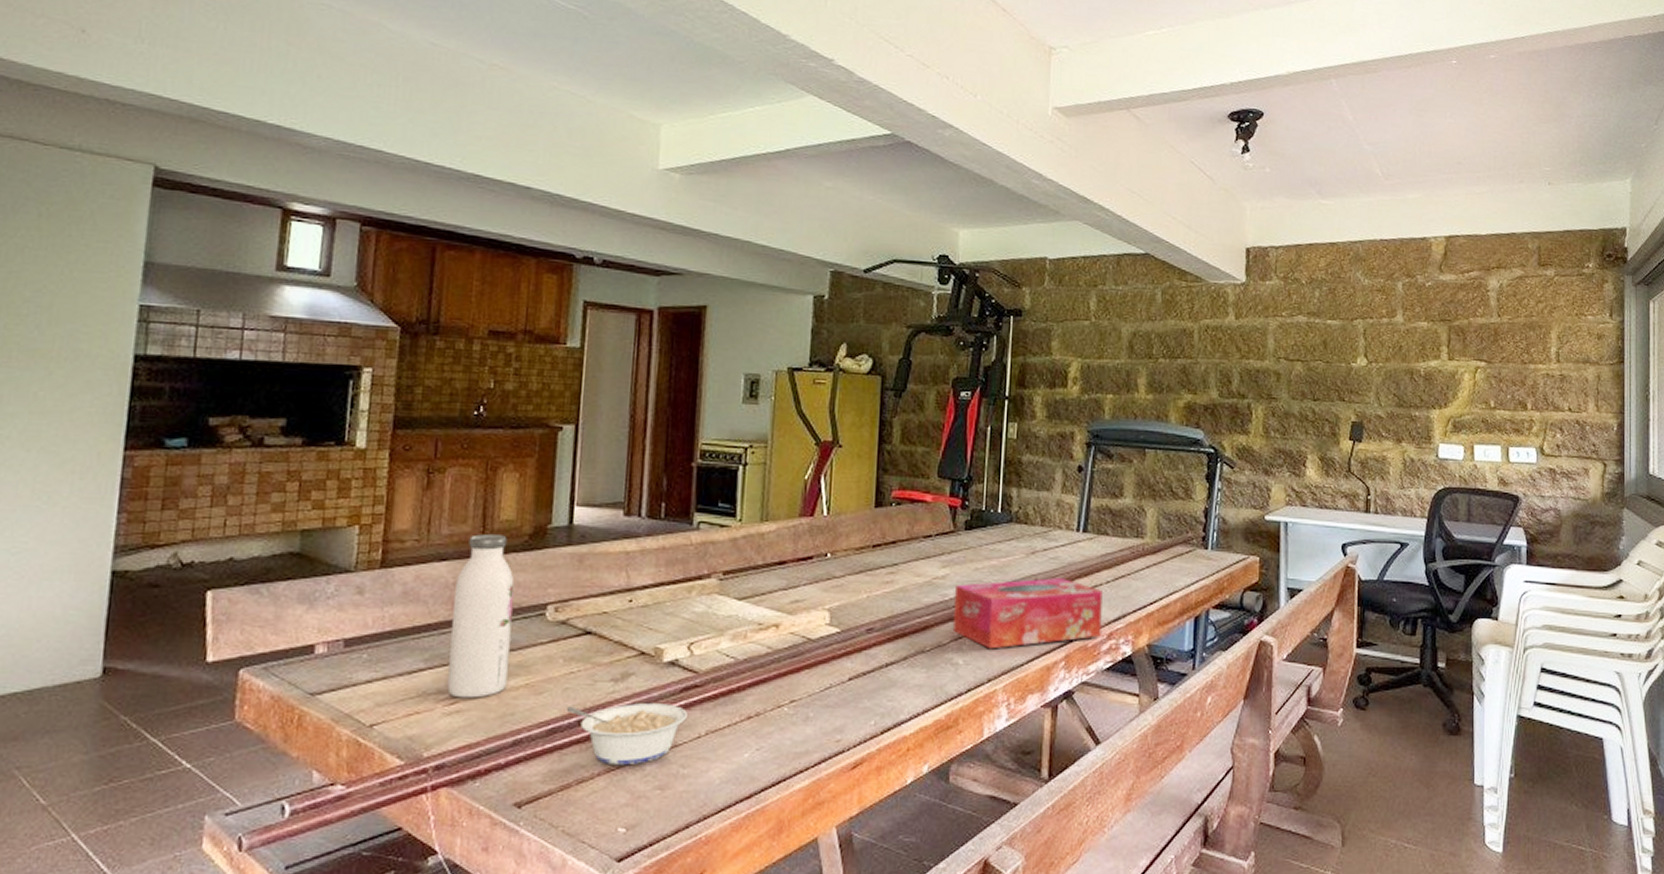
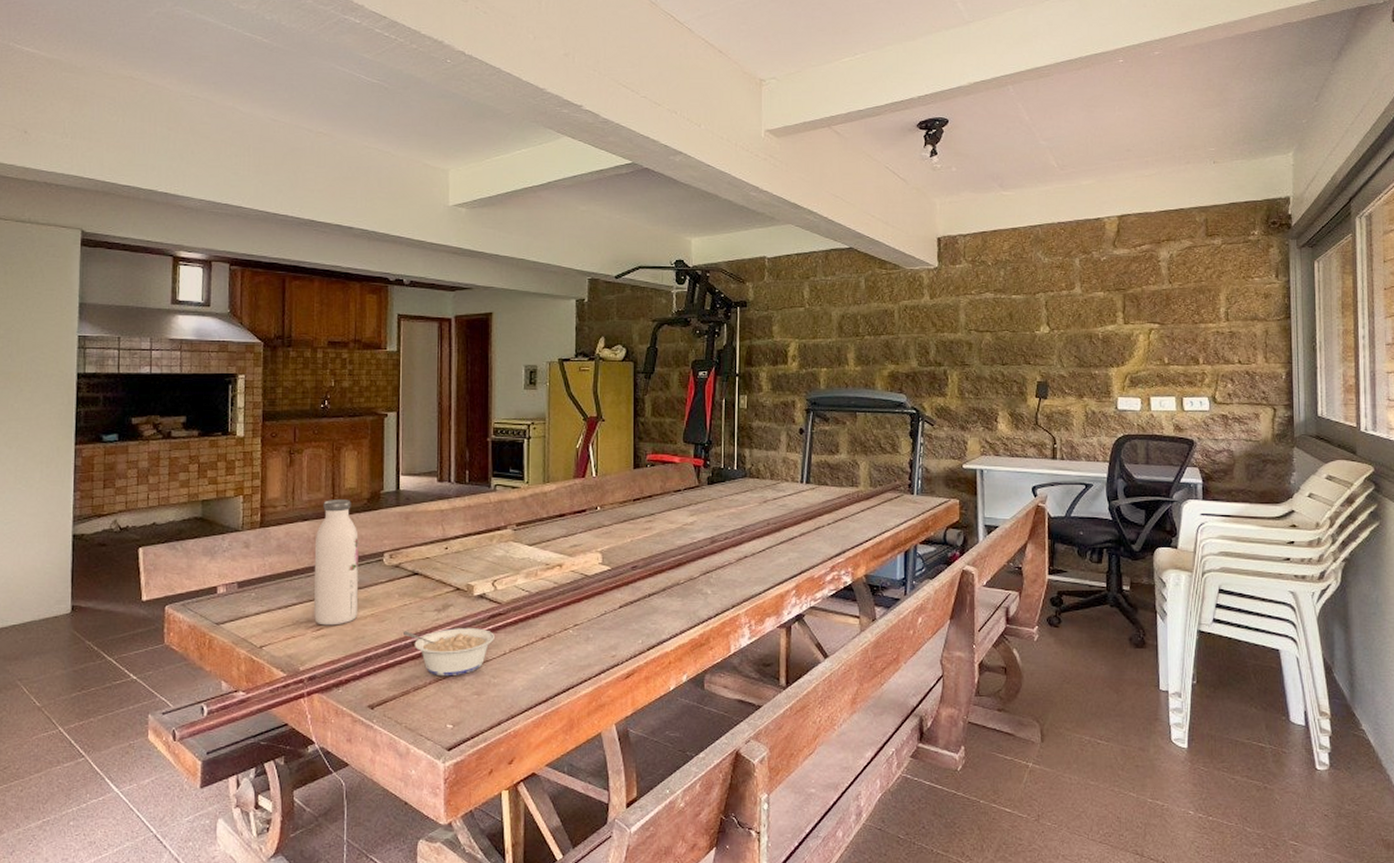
tissue box: present [952,578,1103,649] -> none [701,522,825,581]

